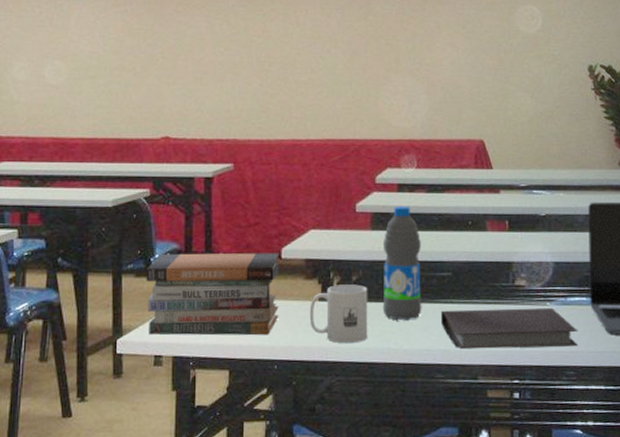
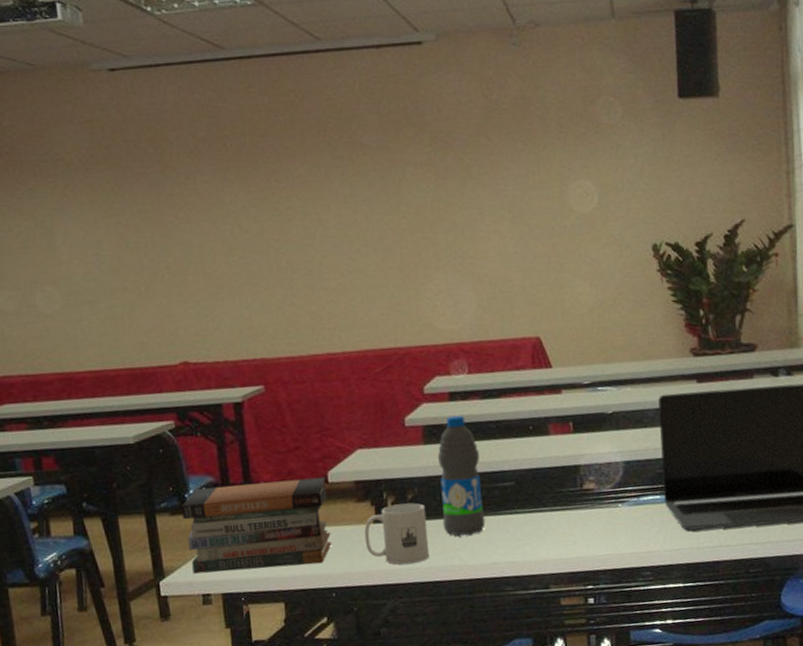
notebook: present [440,307,578,349] -> none [505,508,654,559]

